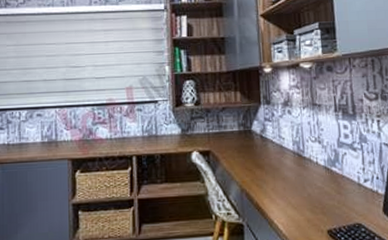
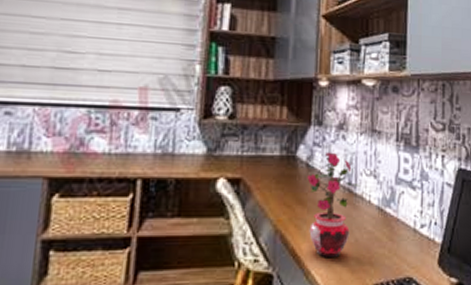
potted plant: none [262,123,308,210] -> present [307,150,361,258]

